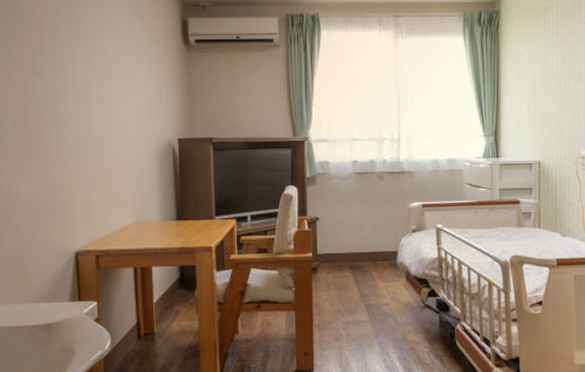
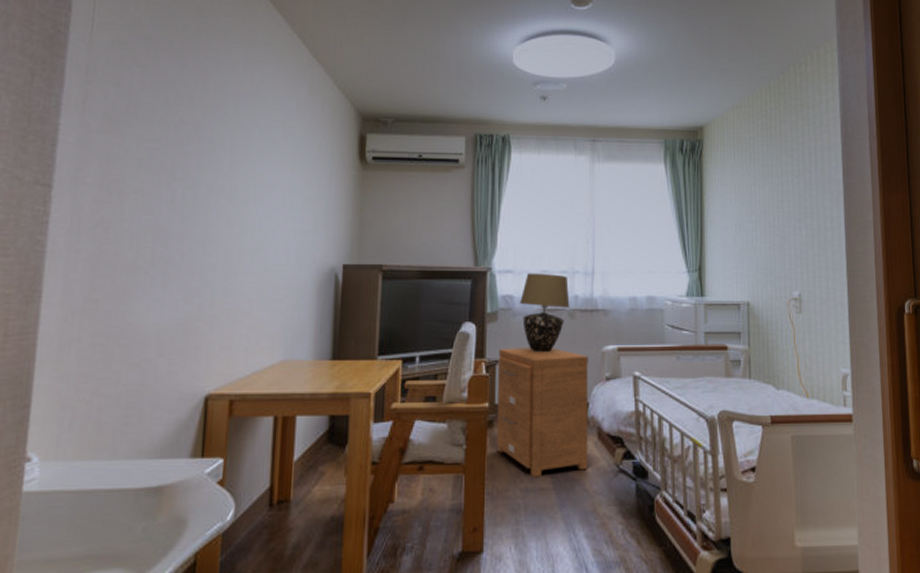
nightstand: none [318,205,399,313] -> present [496,347,589,478]
table lamp: none [335,141,379,209] -> present [520,273,570,352]

